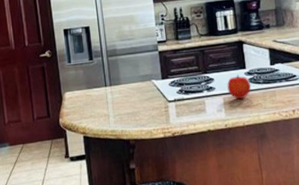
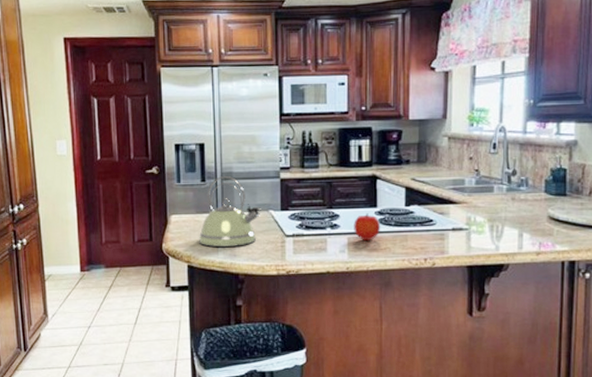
kettle: none [91,53,145,118] -> present [198,176,261,247]

